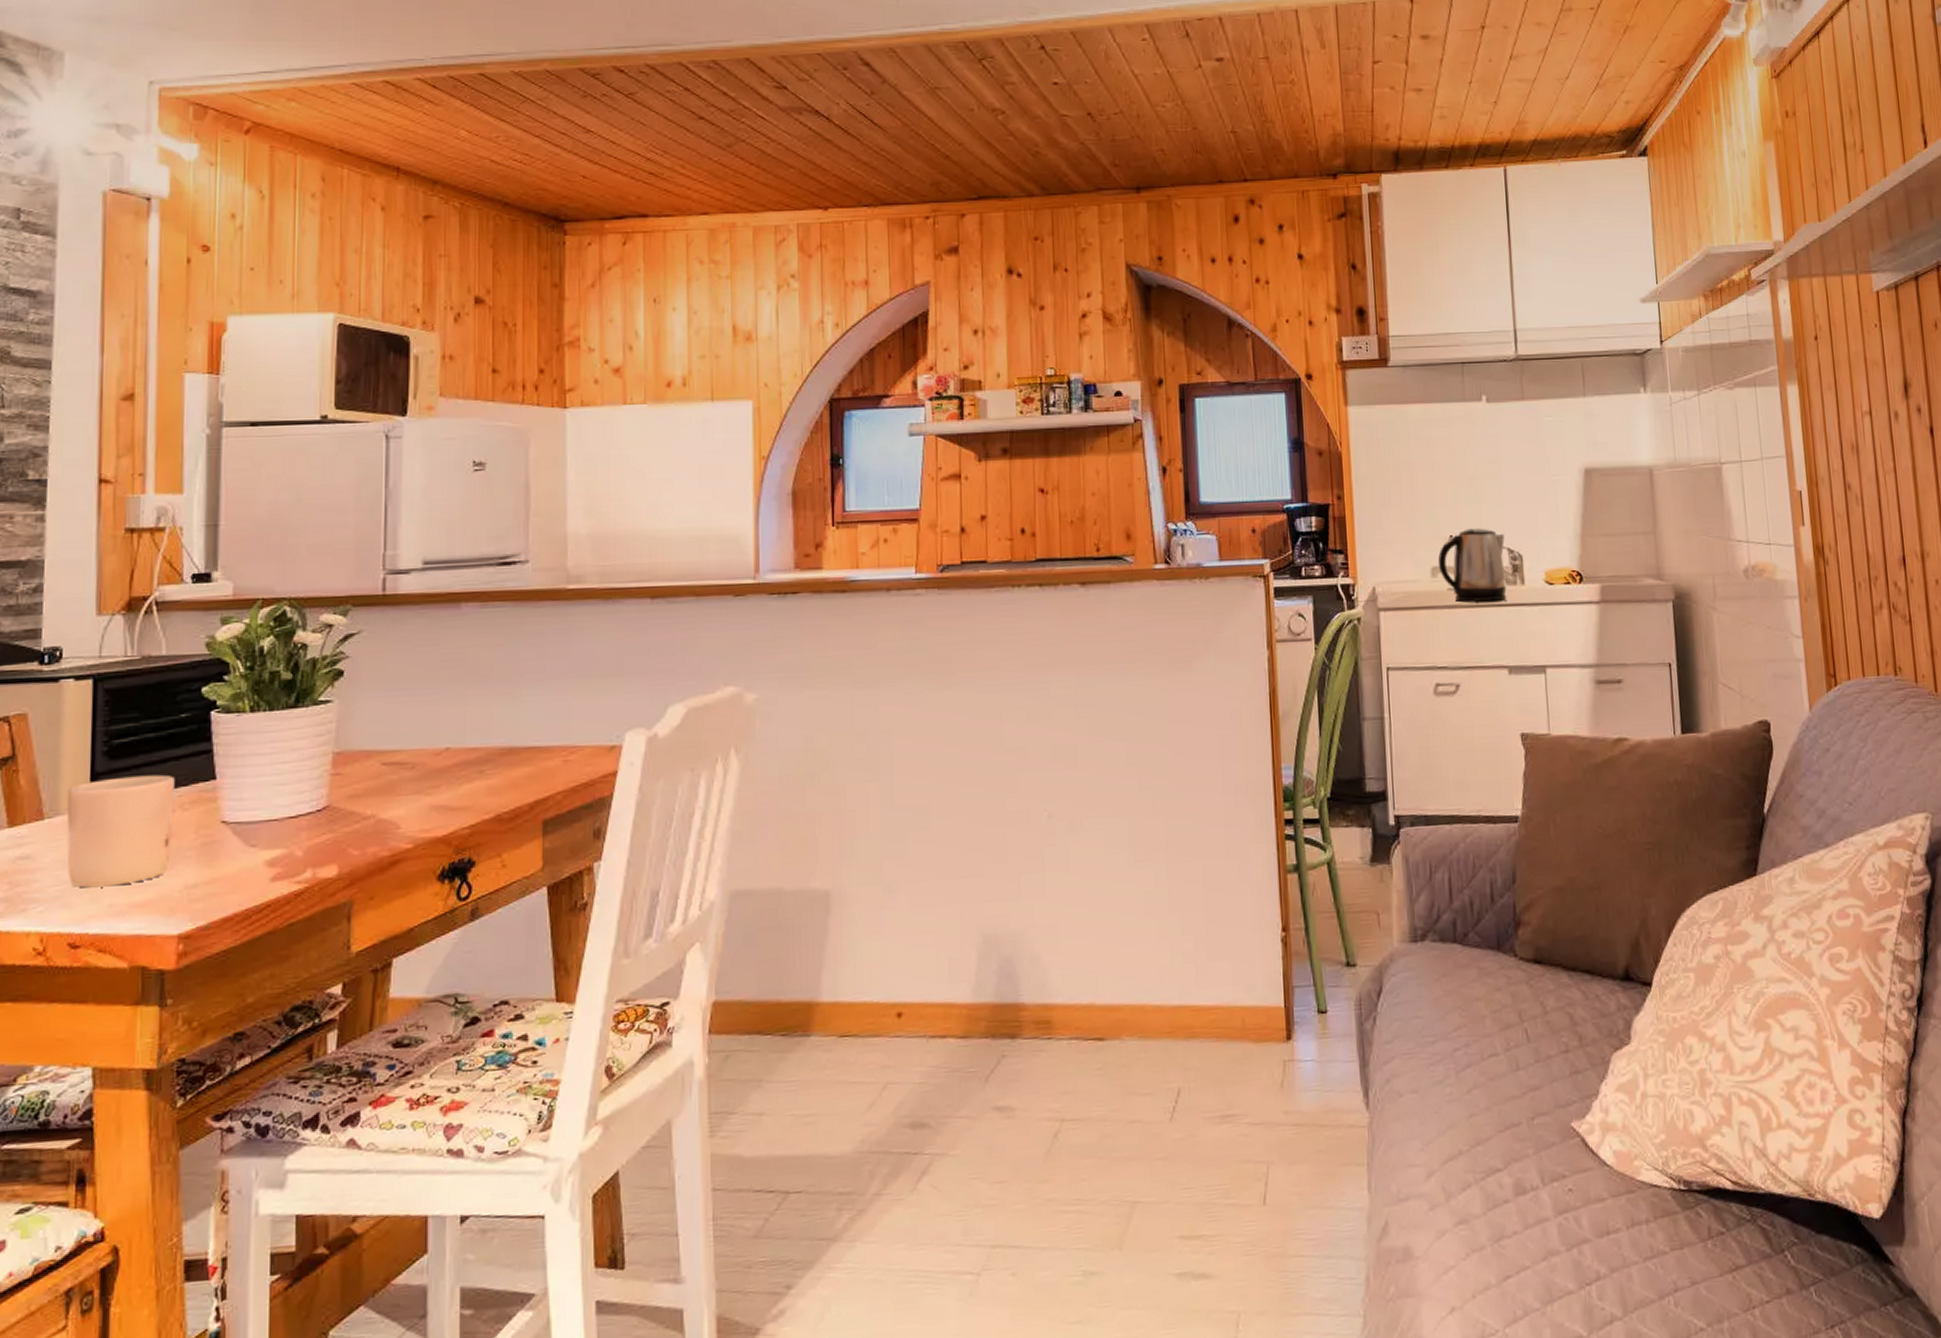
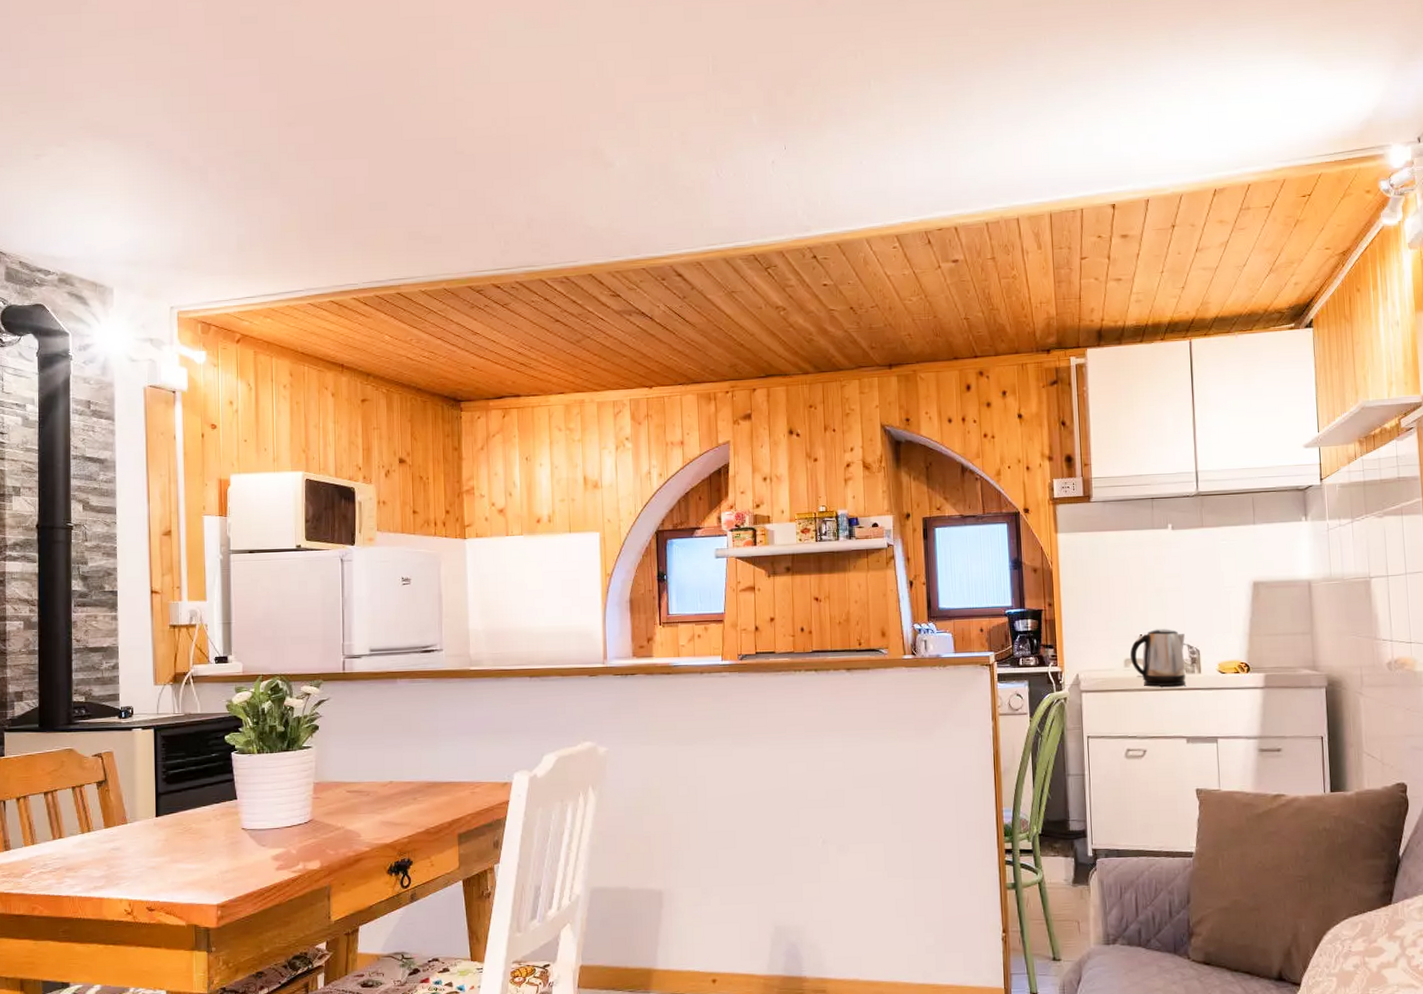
mug: present [66,774,175,888] -> none [141,795,211,871]

